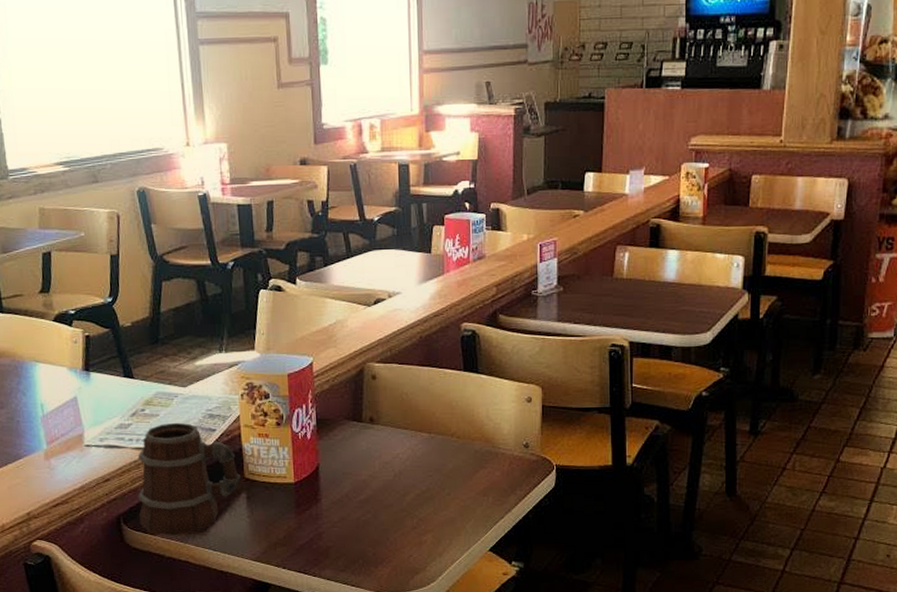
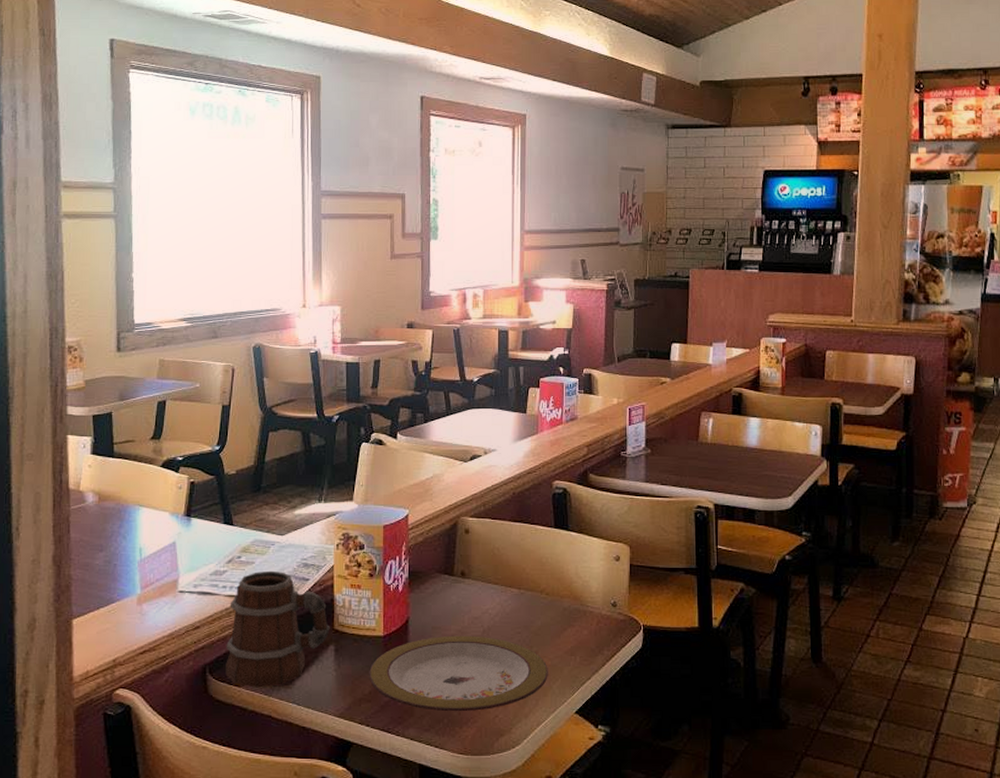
plate: none [282,480,461,553] -> present [369,635,548,712]

